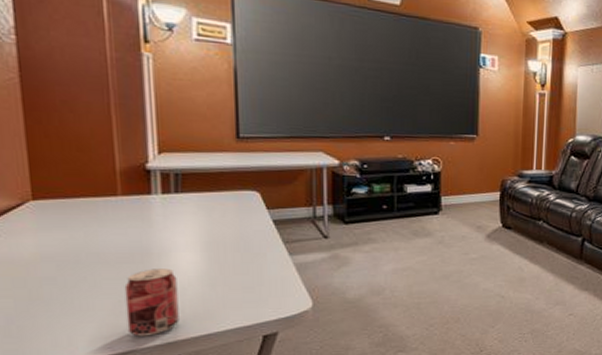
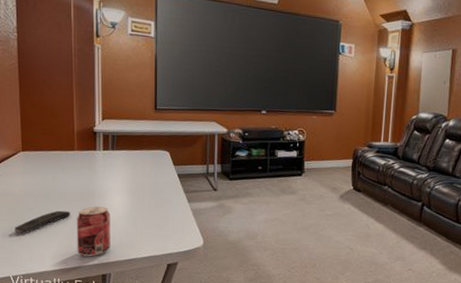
remote control: none [25,278,115,314] -> present [15,210,70,234]

